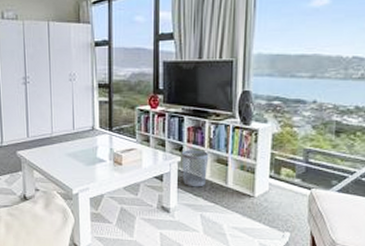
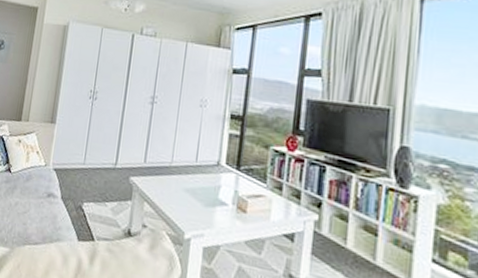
wastebasket: present [181,150,209,187] -> none [319,207,354,259]

